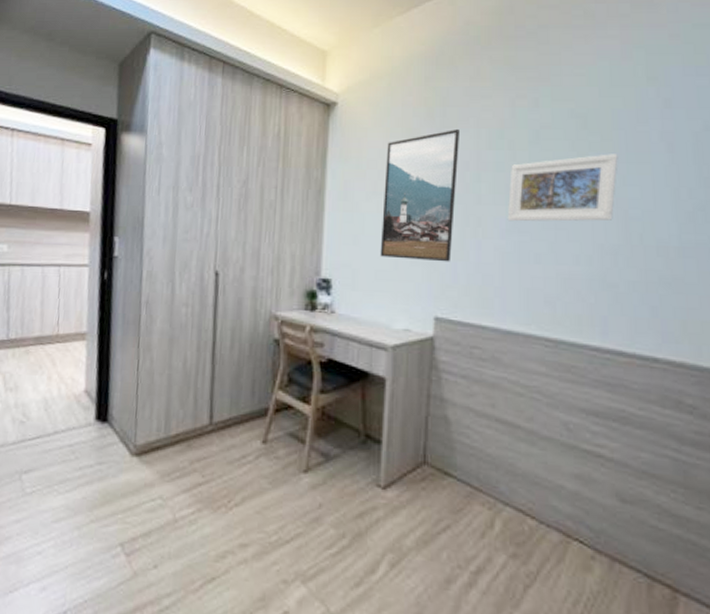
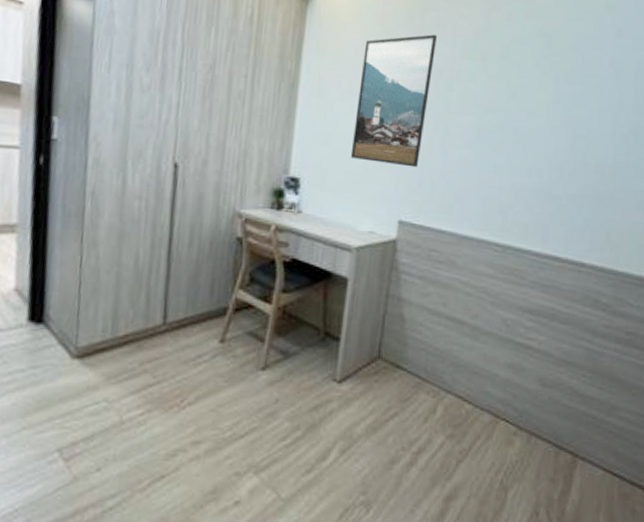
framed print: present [507,154,618,222] -> none [473,74,574,138]

